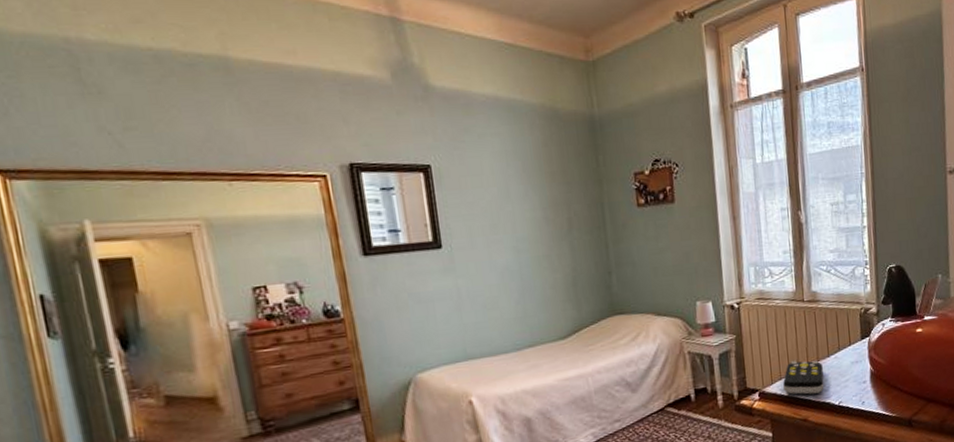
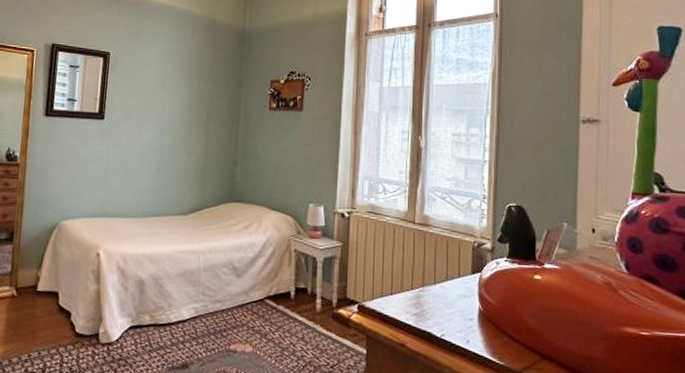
remote control: present [783,360,824,395] -> none [384,281,427,320]

